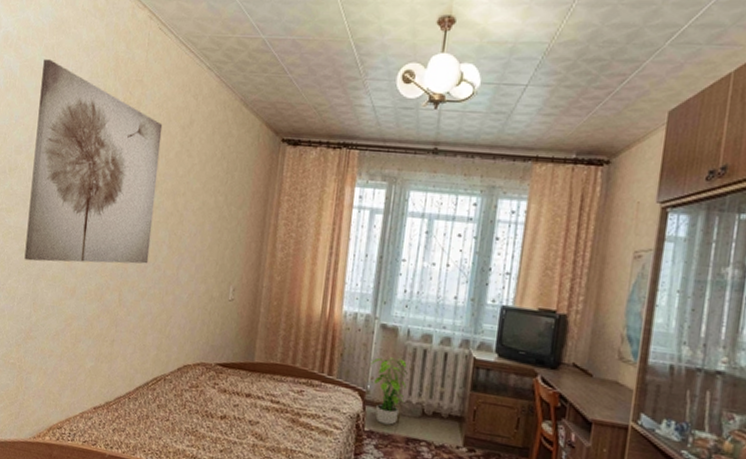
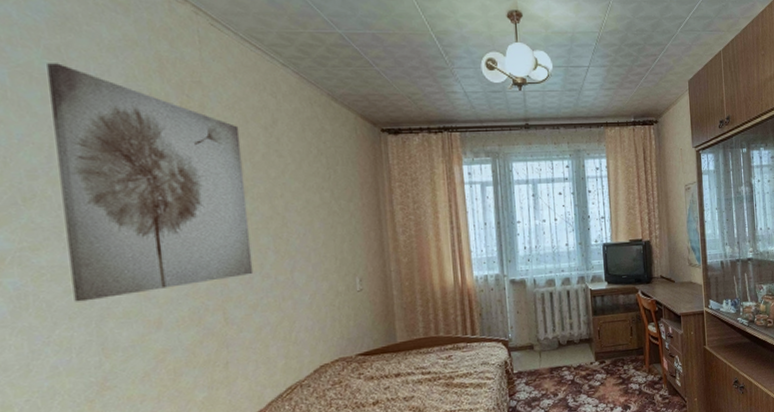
potted plant: present [369,357,408,425] -> none [506,305,544,363]

